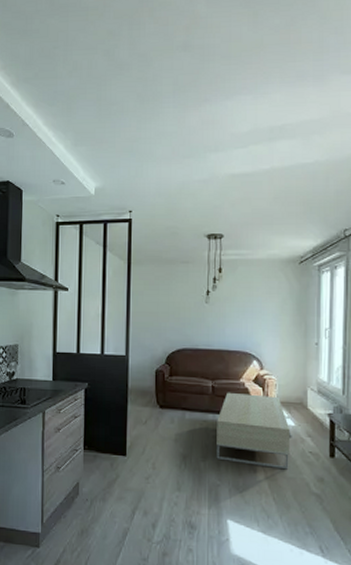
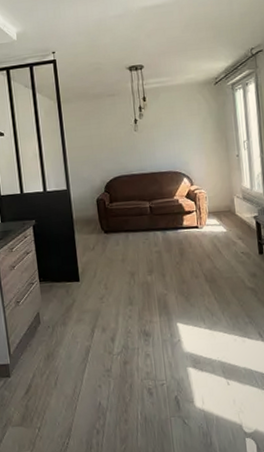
coffee table: present [216,392,292,470] -> none [157,207,225,272]

